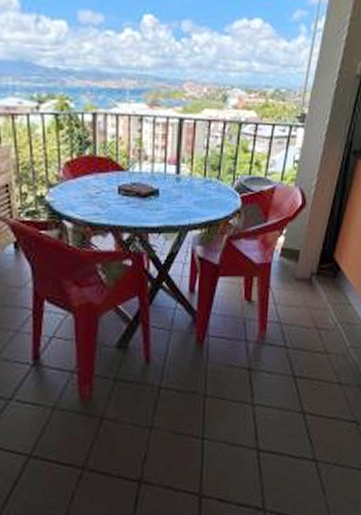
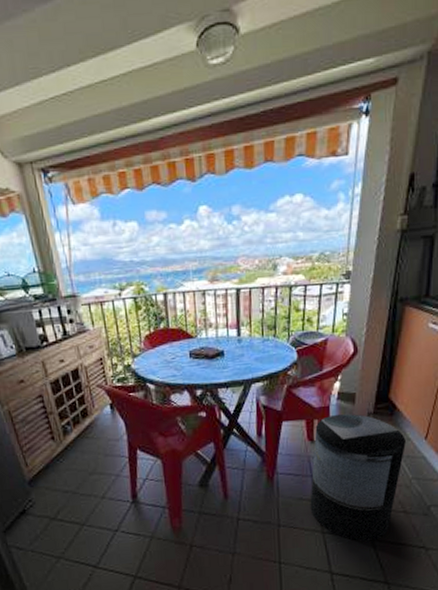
trash can: none [241,272,347,415] -> present [310,413,406,542]

